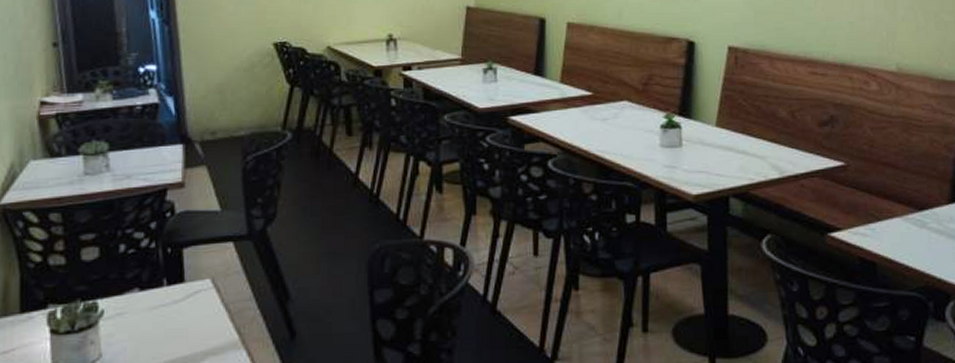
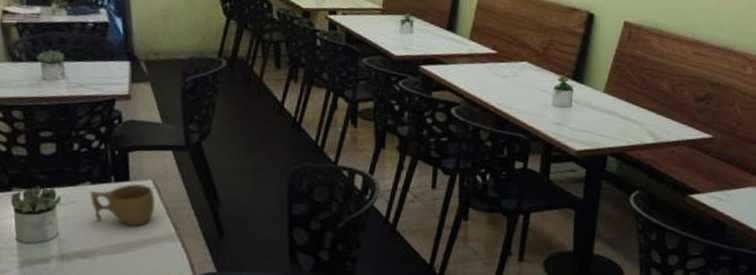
cup: none [138,284,215,337] -> present [90,183,156,227]

